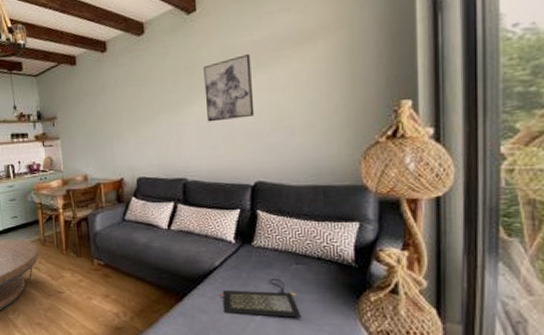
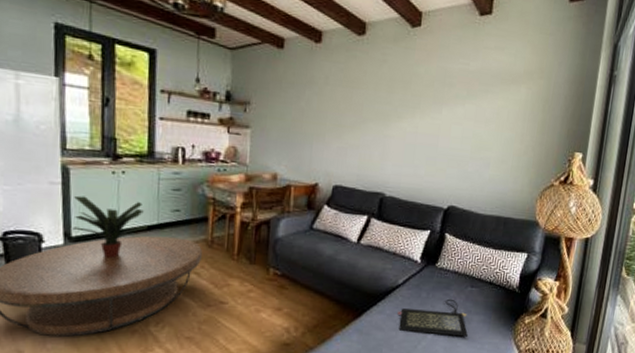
wall art: present [203,54,255,122] -> none [414,81,464,143]

